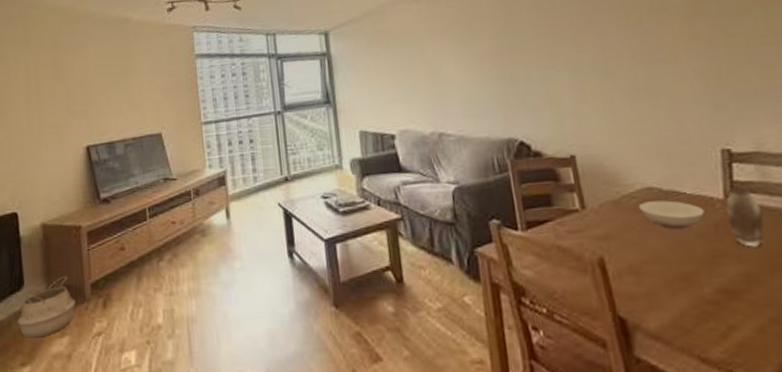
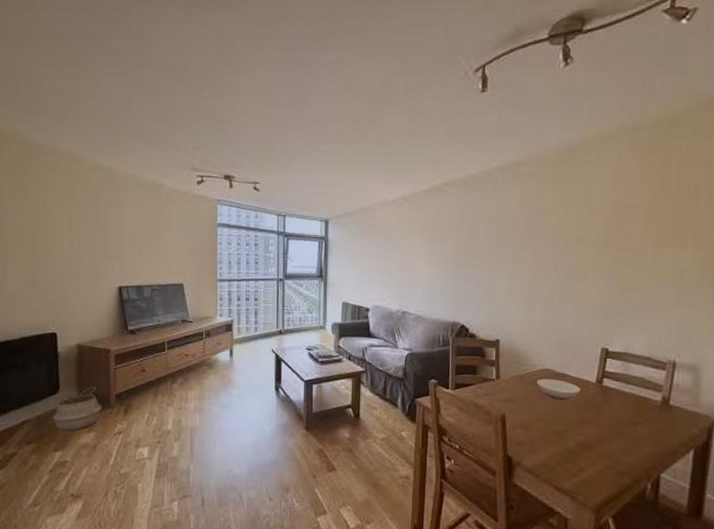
vase: present [725,187,764,247] -> none [595,375,619,418]

